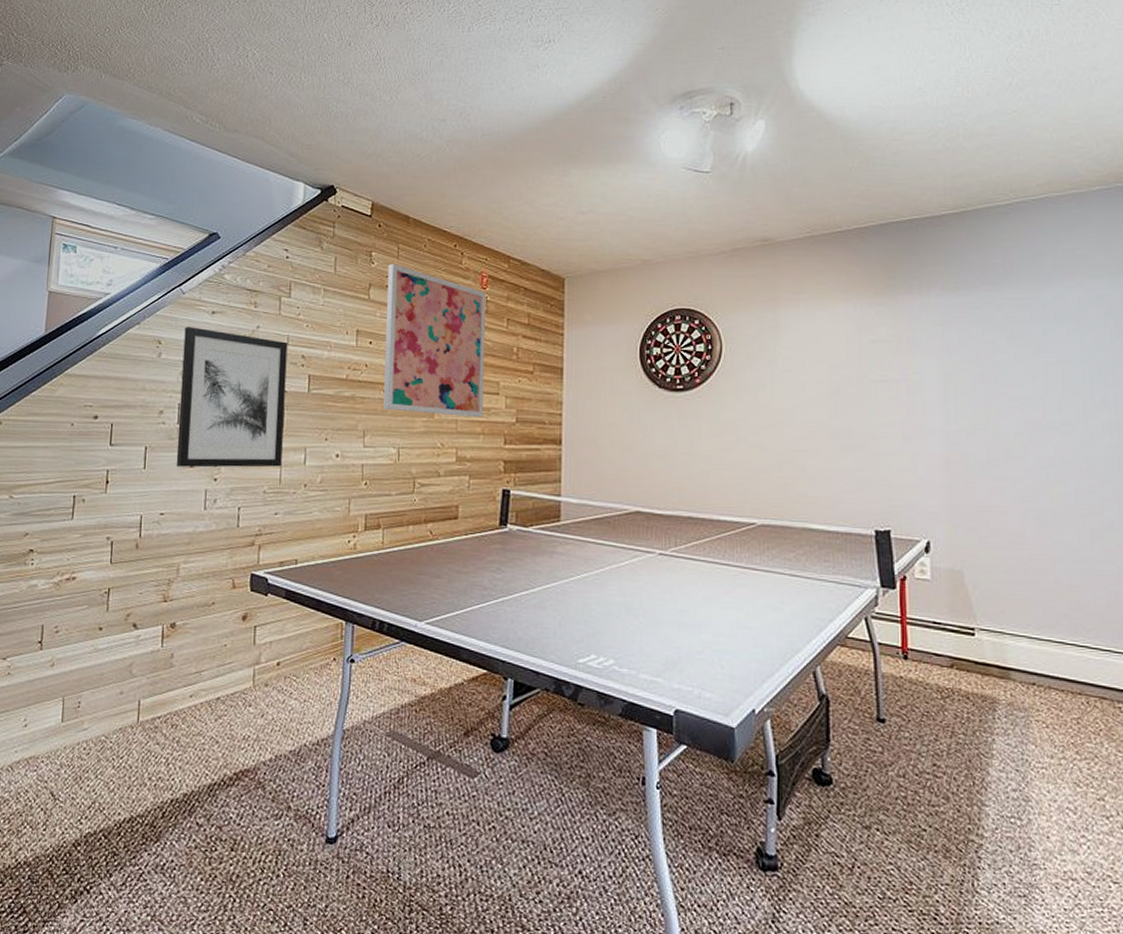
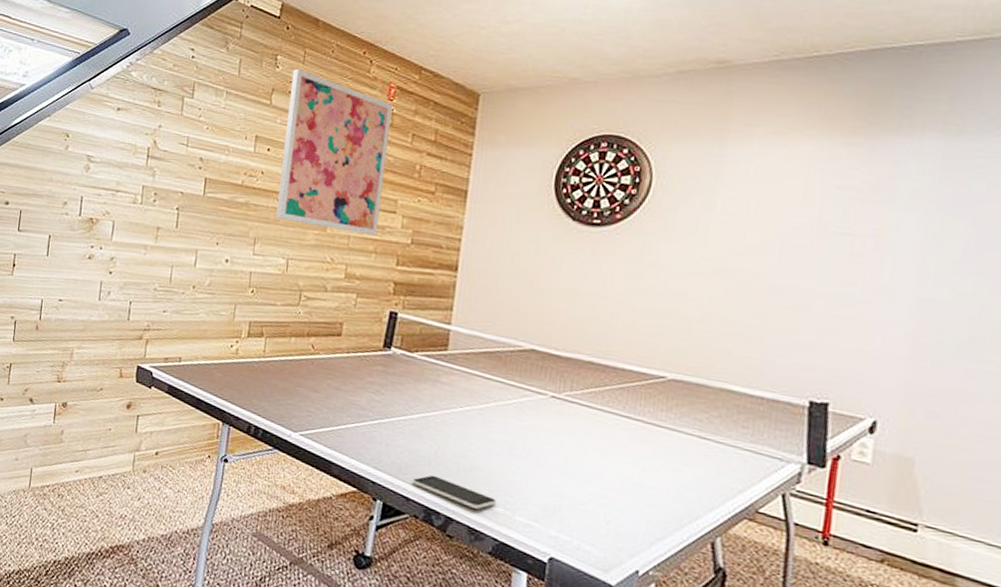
wall art: present [176,327,288,468] -> none [75,122,187,267]
smartphone: none [540,645,621,673] -> present [412,475,497,509]

